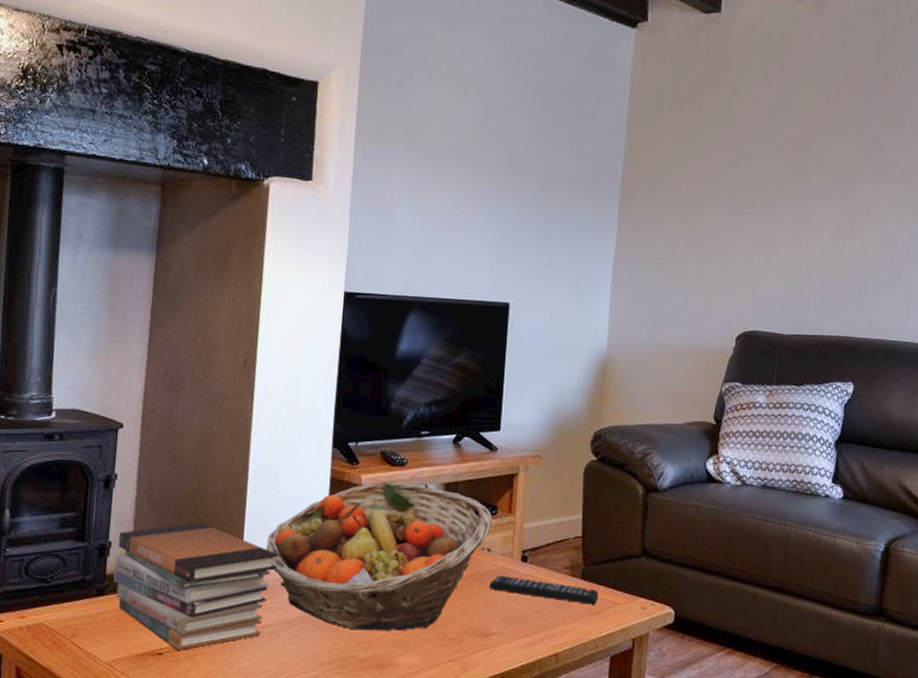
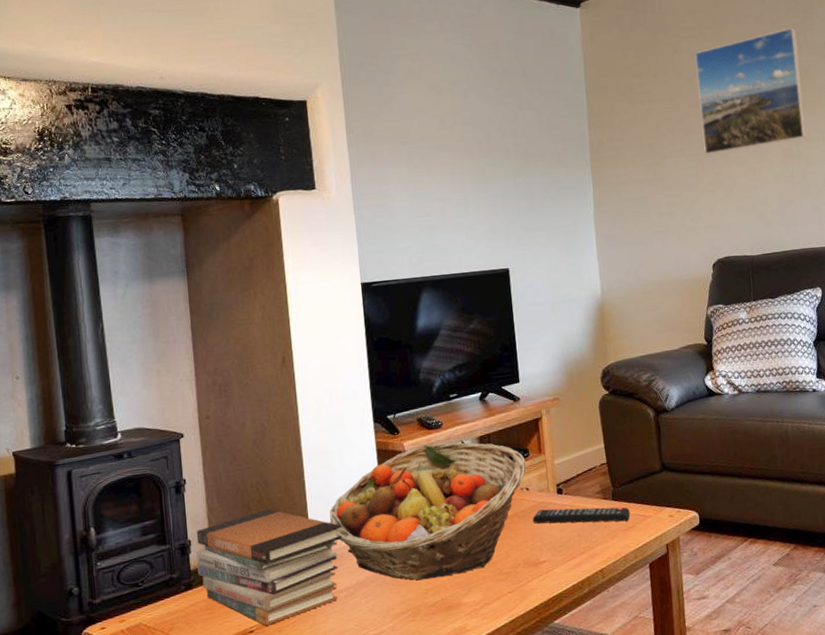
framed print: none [747,87,873,215] -> present [695,26,807,155]

